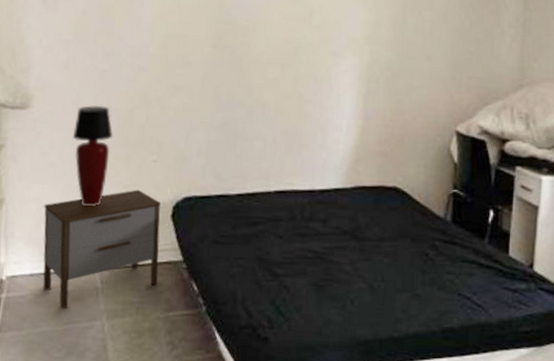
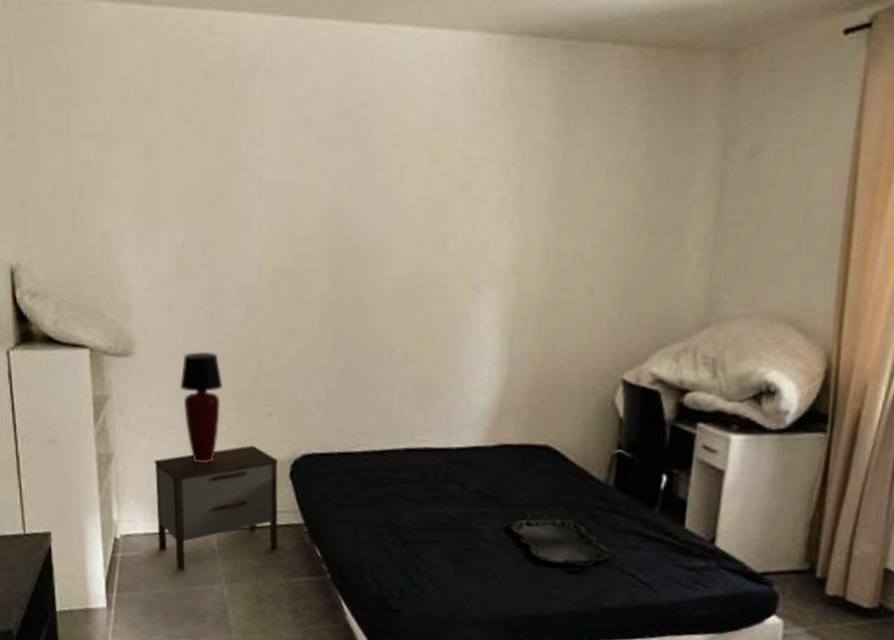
serving tray: none [364,244,452,292] -> present [508,511,613,567]

